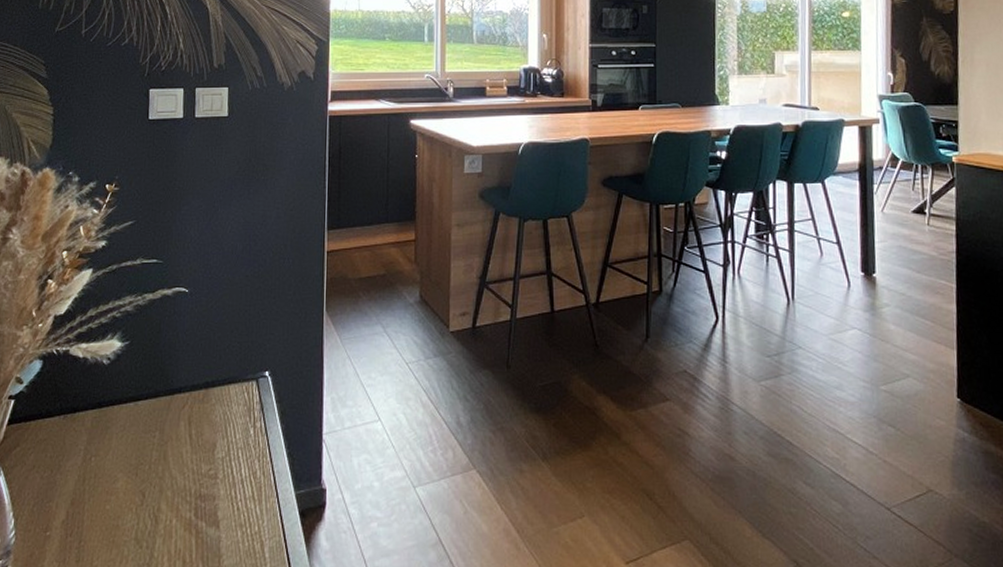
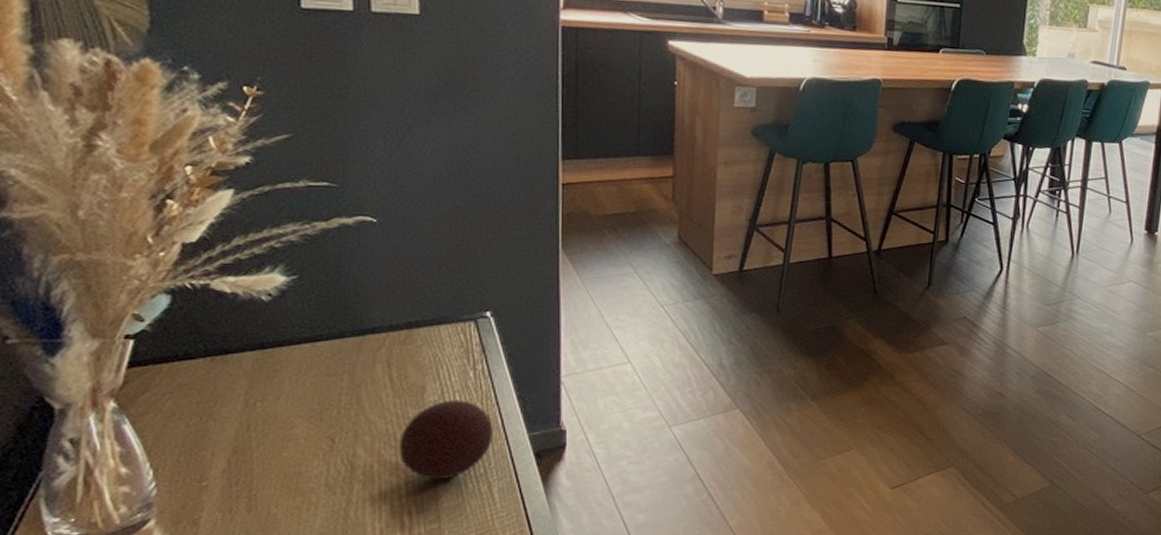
decorative ball: none [192,456,267,537] -> present [399,399,493,480]

